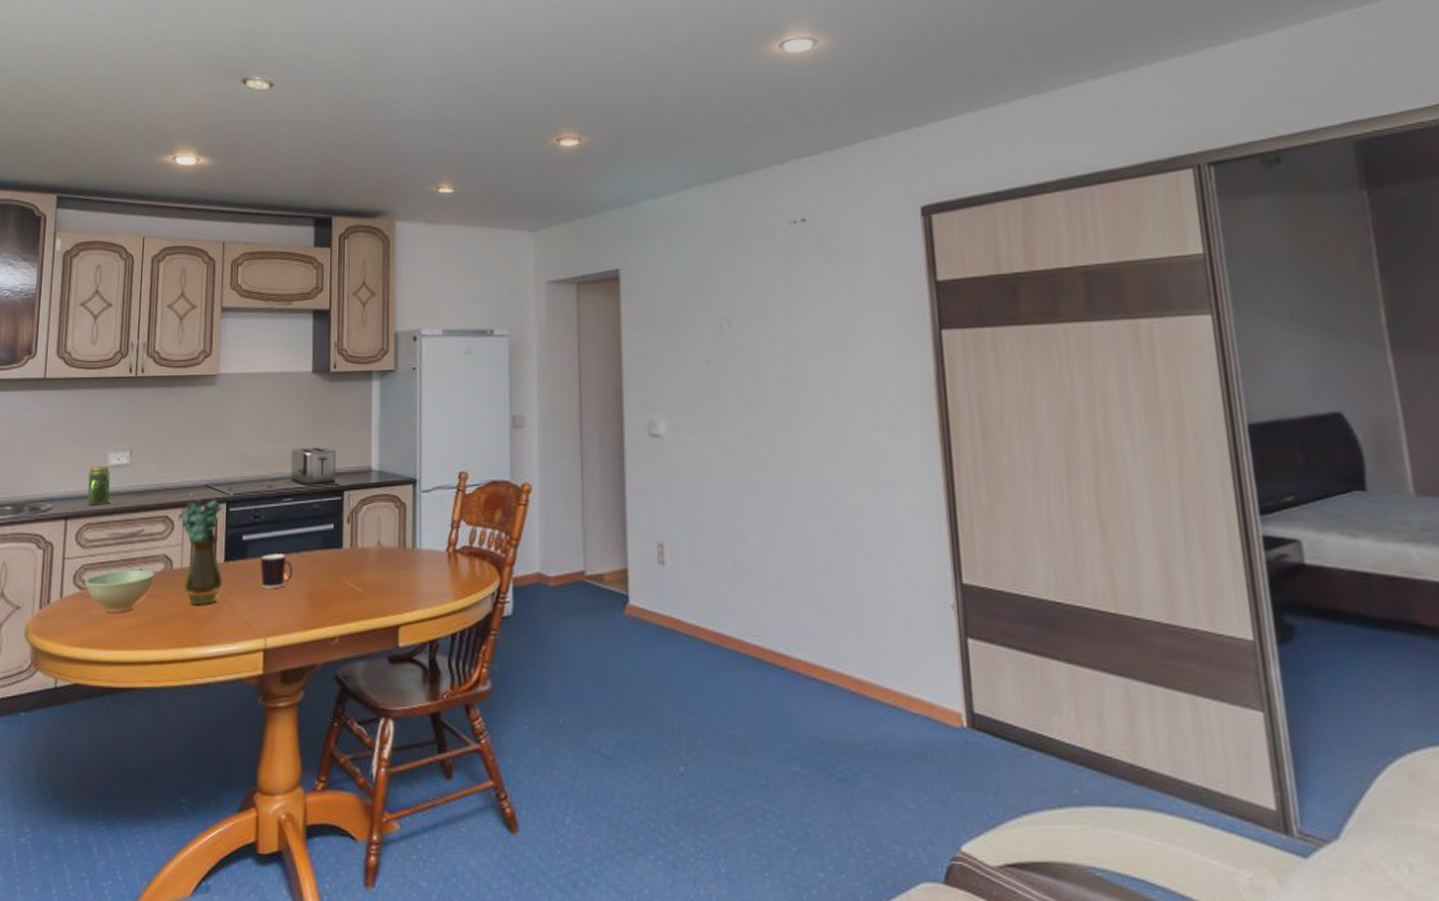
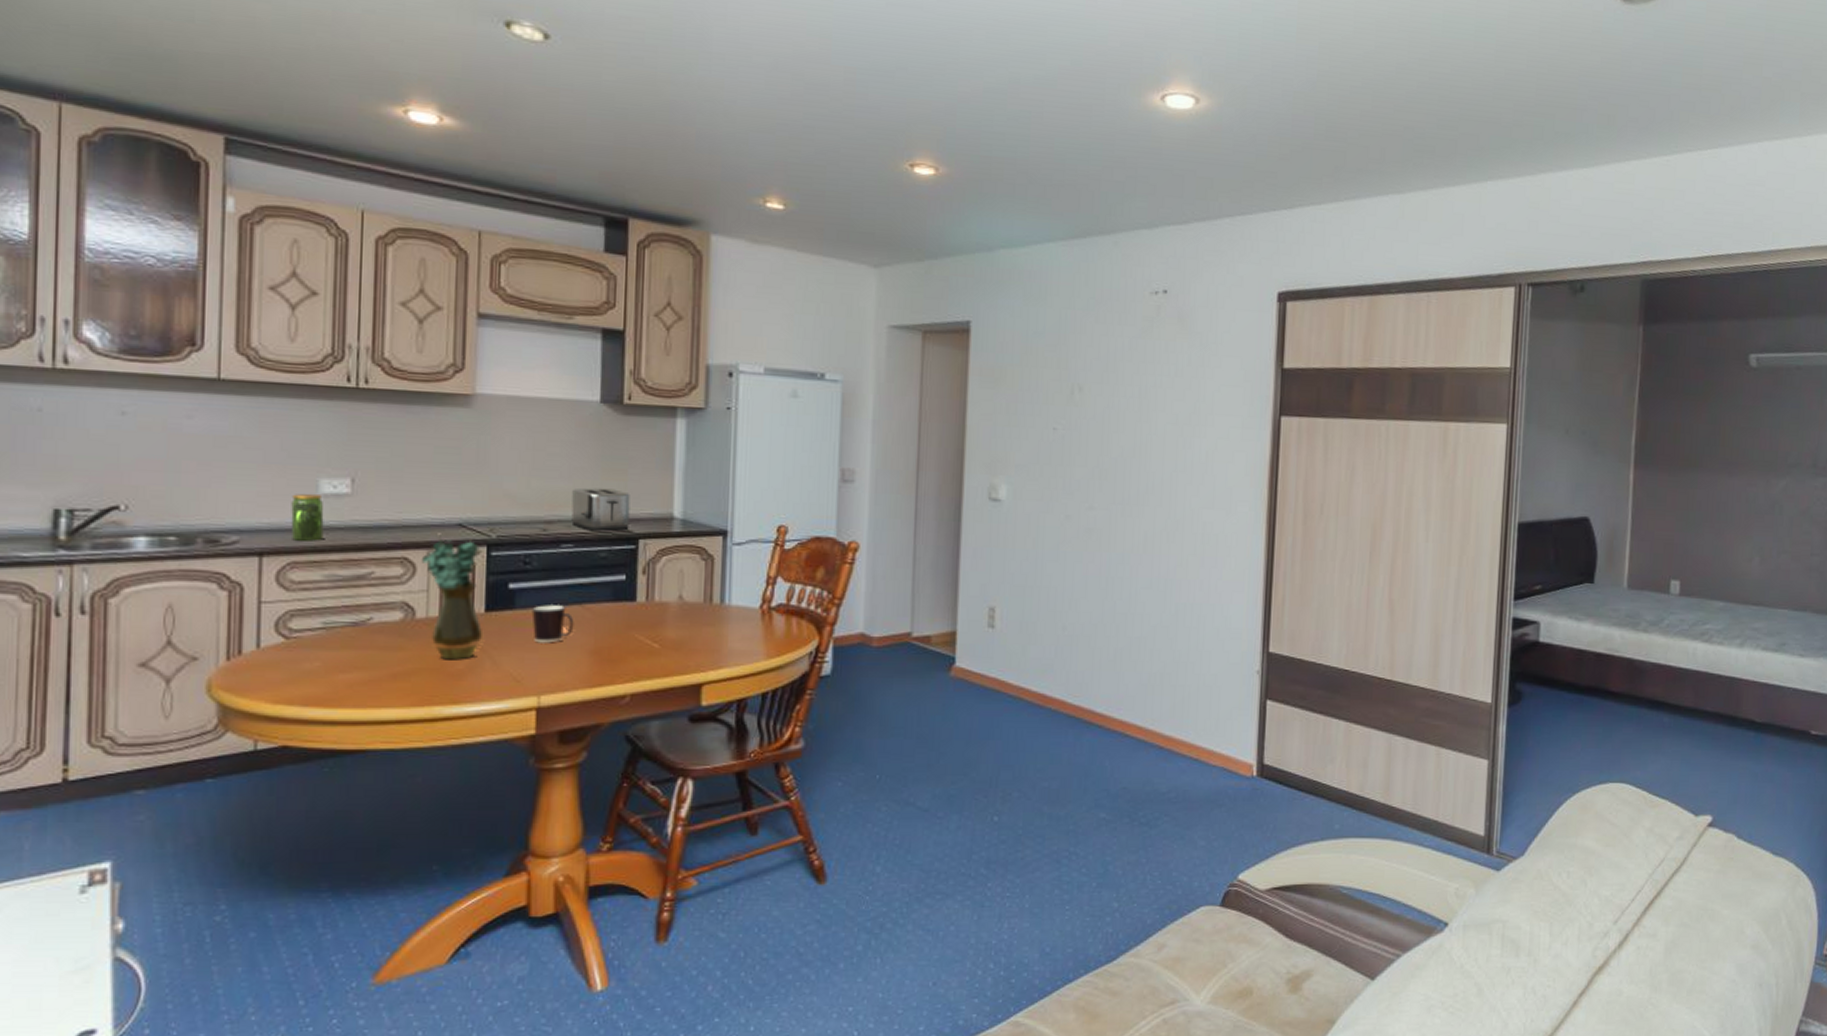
bowl: present [84,569,155,614] -> none [291,617,392,667]

